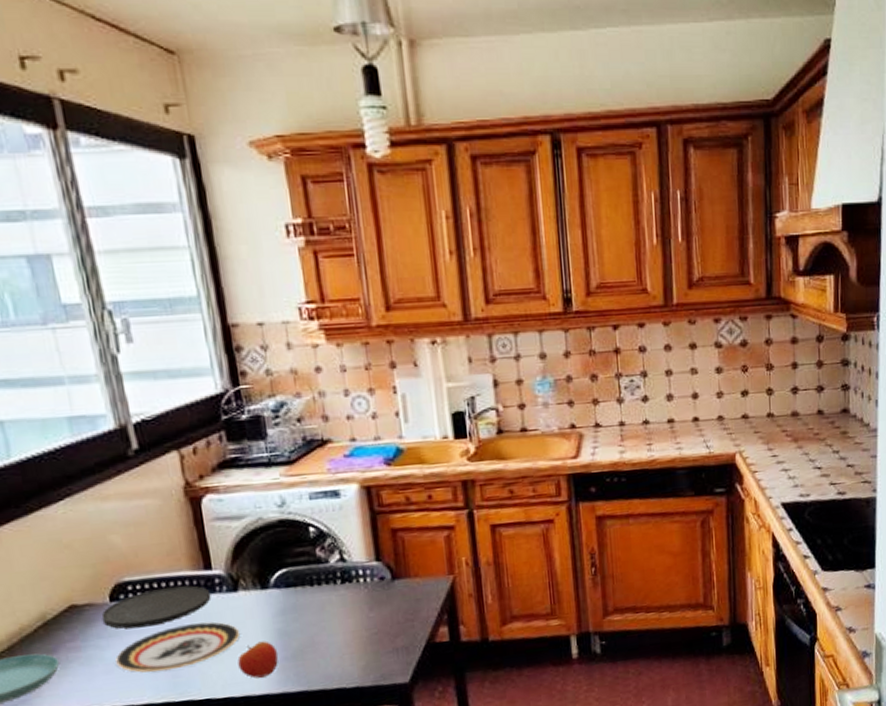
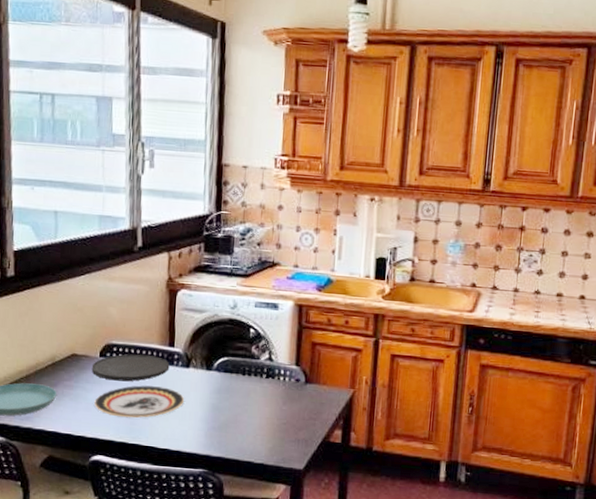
apple: present [237,641,279,679] -> none [178,410,209,439]

